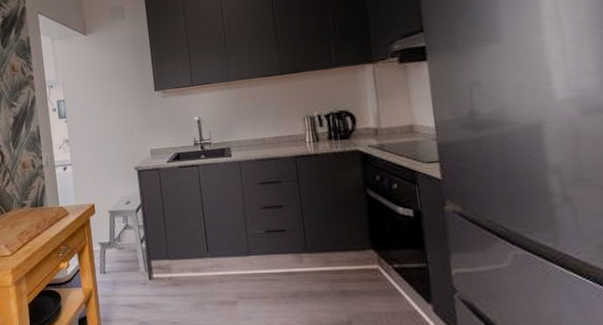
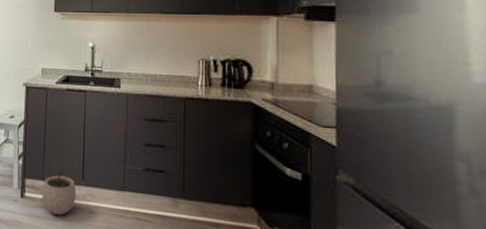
plant pot: none [169,245,204,290] -> present [41,169,77,215]

